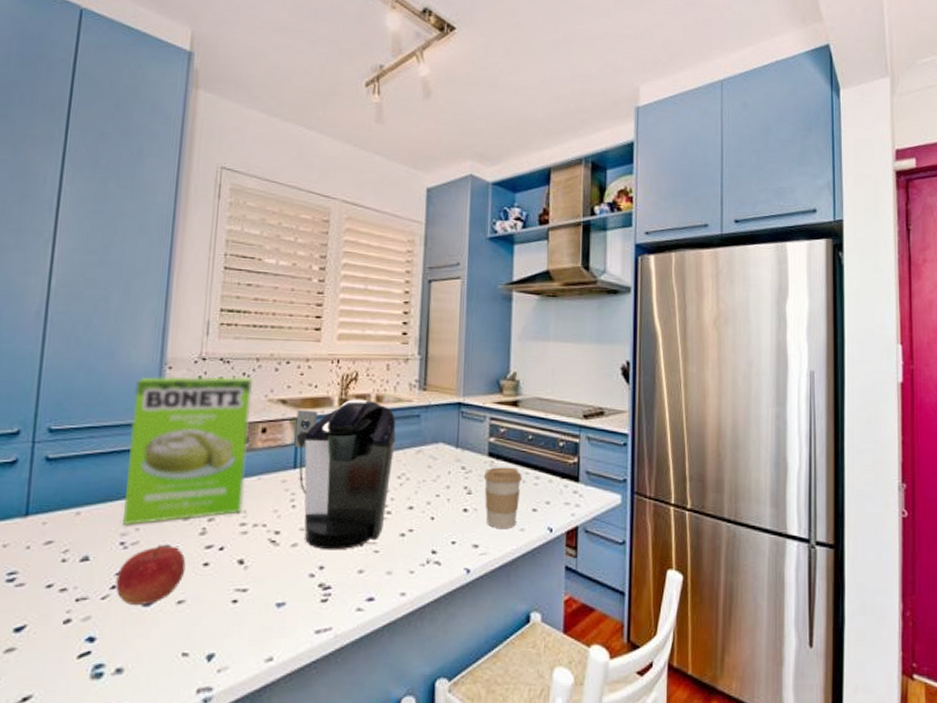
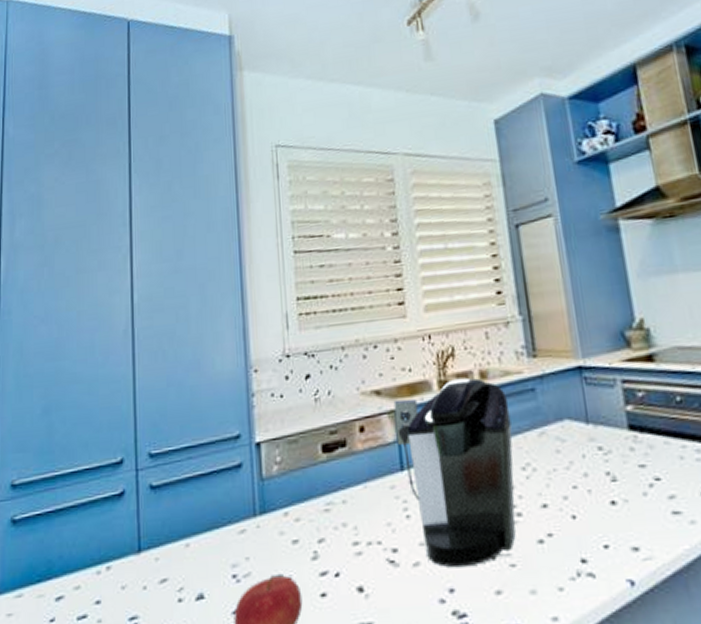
cake mix box: present [123,376,254,526] -> none [225,369,352,556]
coffee cup: present [483,467,522,528] -> none [627,440,683,523]

